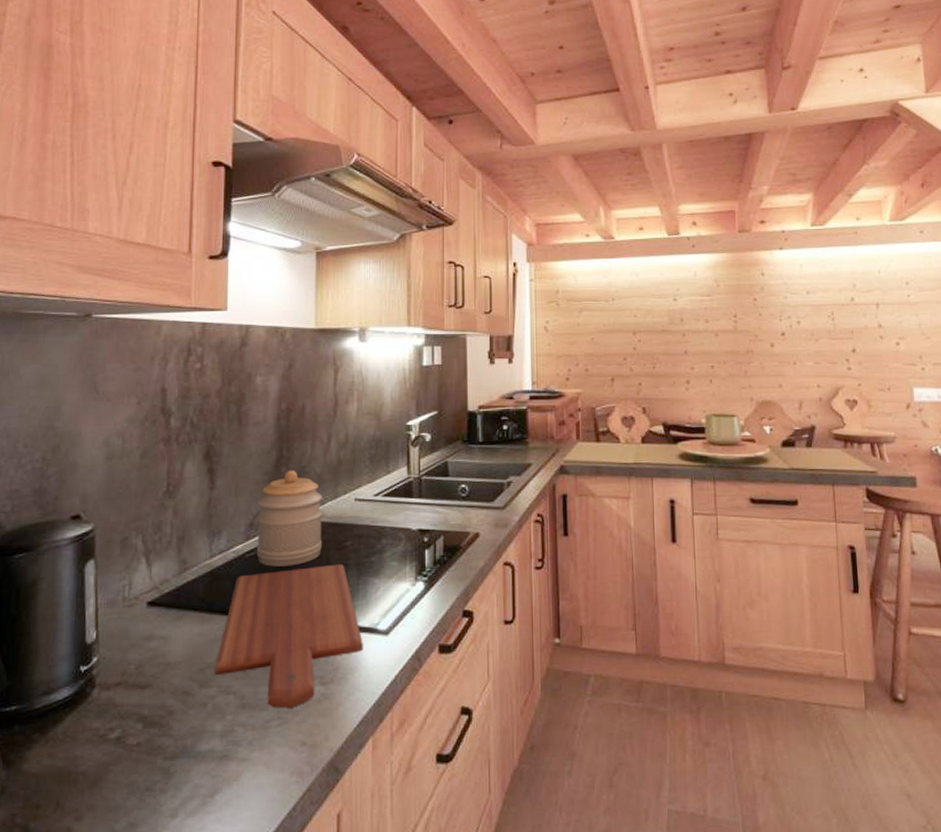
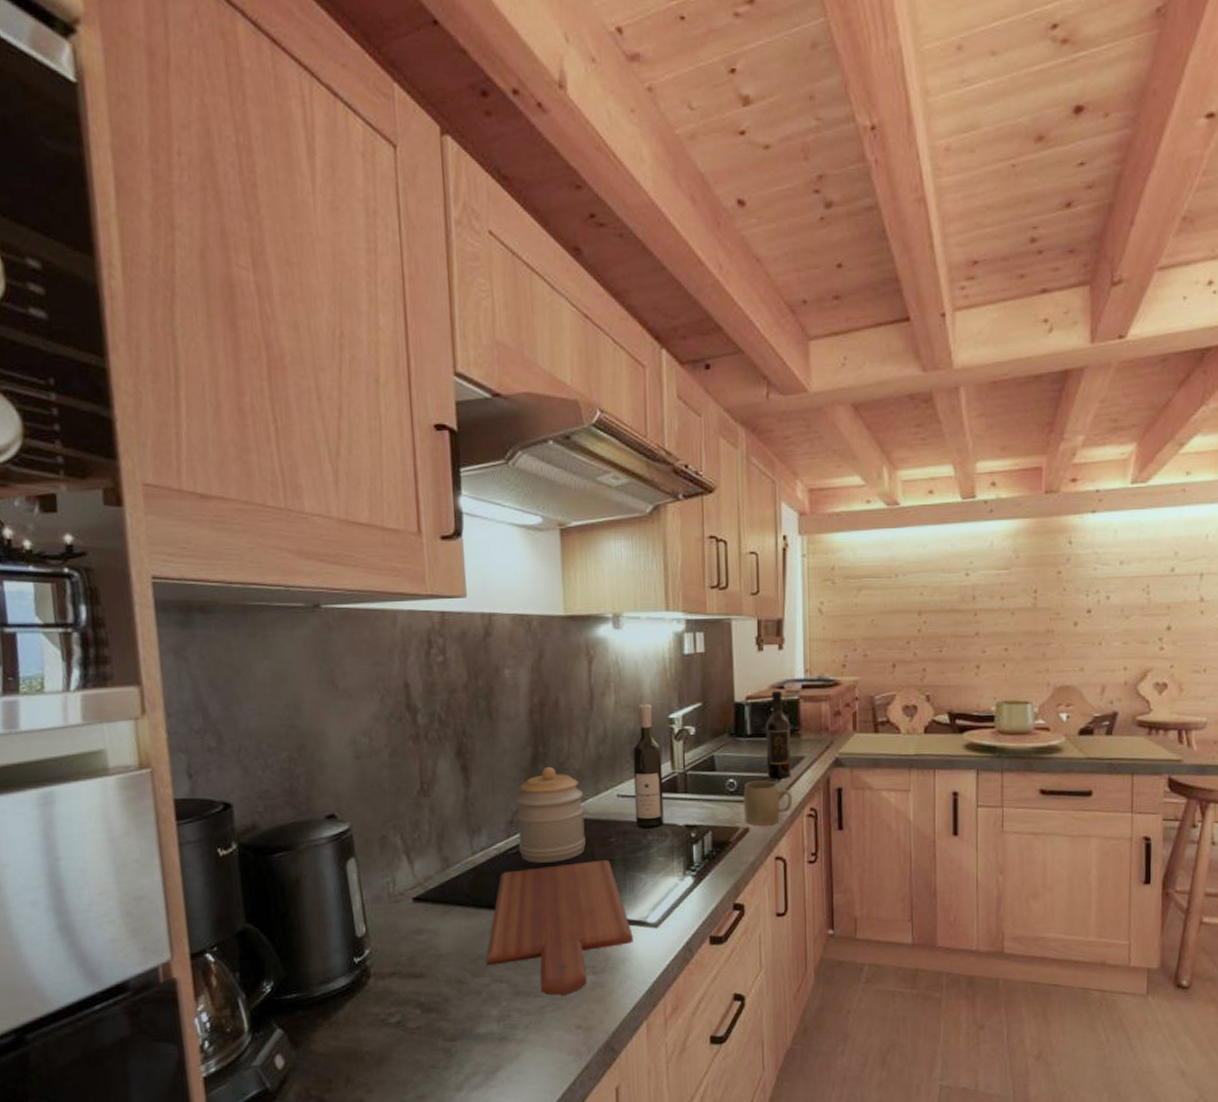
bottle: none [371,411,398,533] -> present [632,703,664,829]
mug: none [474,486,521,531] -> present [743,780,793,826]
wine bottle: none [496,401,519,485] -> present [765,691,791,779]

